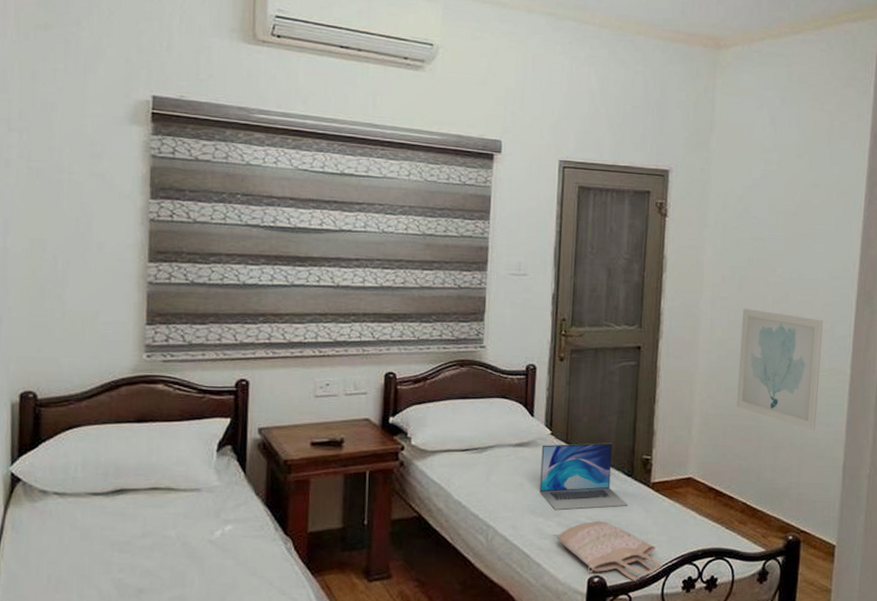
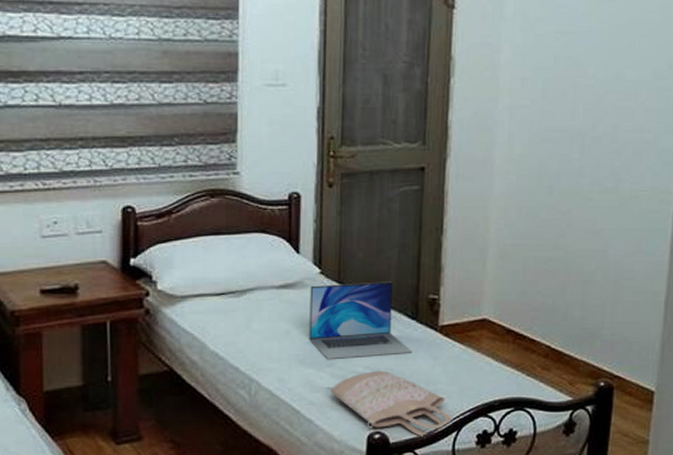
wall art: present [737,309,823,431] -> none [540,119,644,261]

